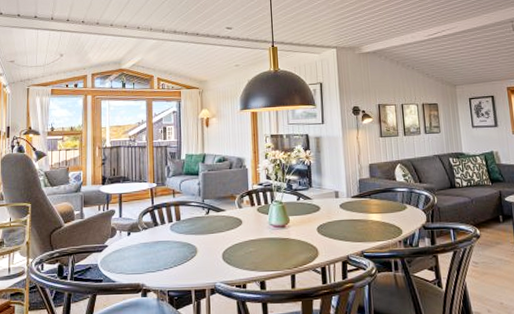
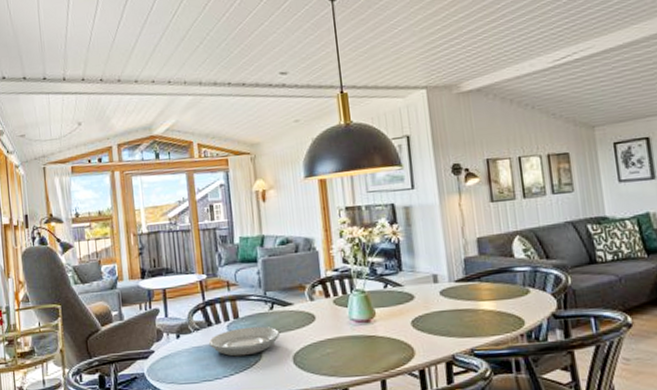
plate: none [154,227,213,252] -> present [208,326,281,357]

